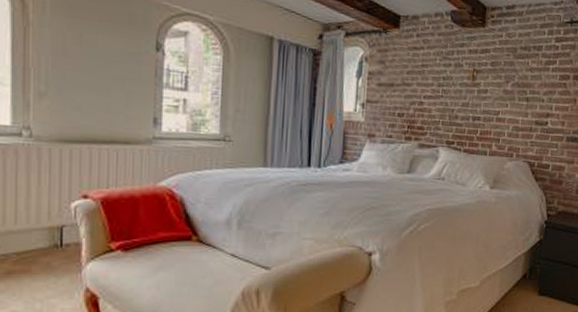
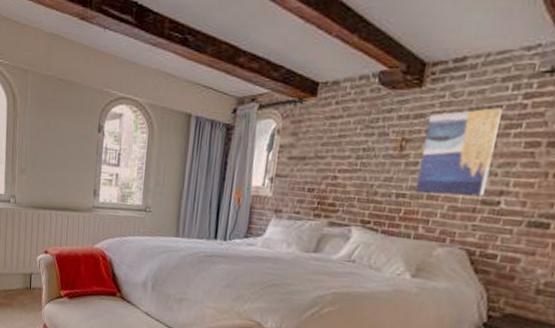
wall art: none [487,47,543,118] -> present [415,108,503,197]

